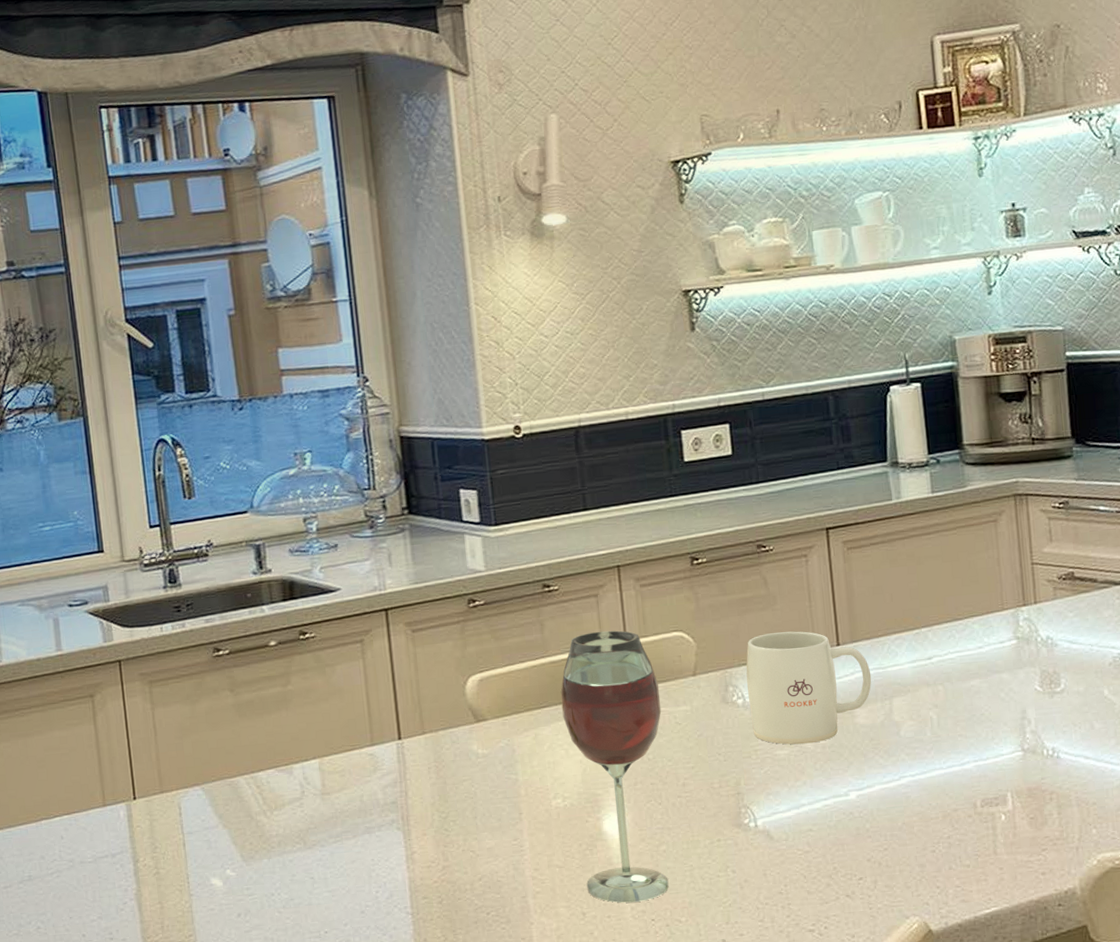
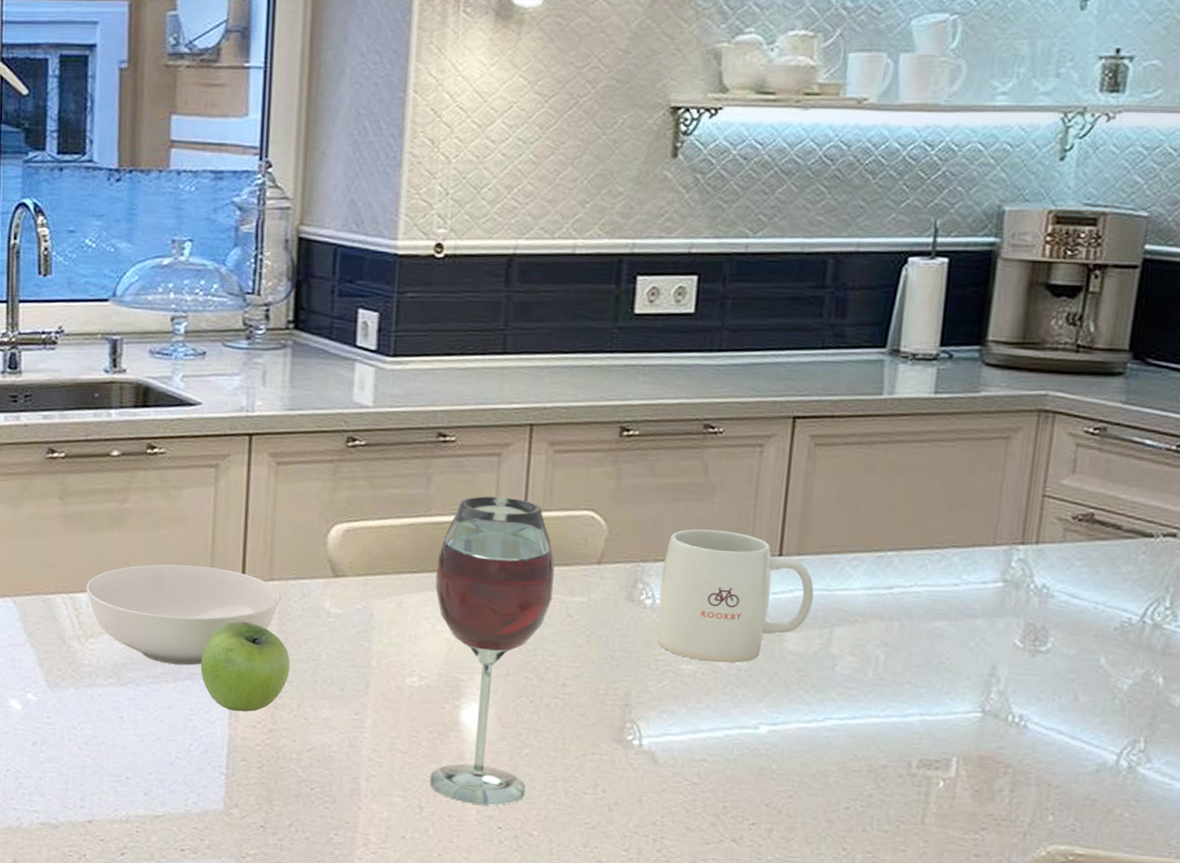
bowl: none [264,730,435,823] -> present [86,564,281,666]
fruit: none [374,773,452,855] -> present [200,621,290,712]

